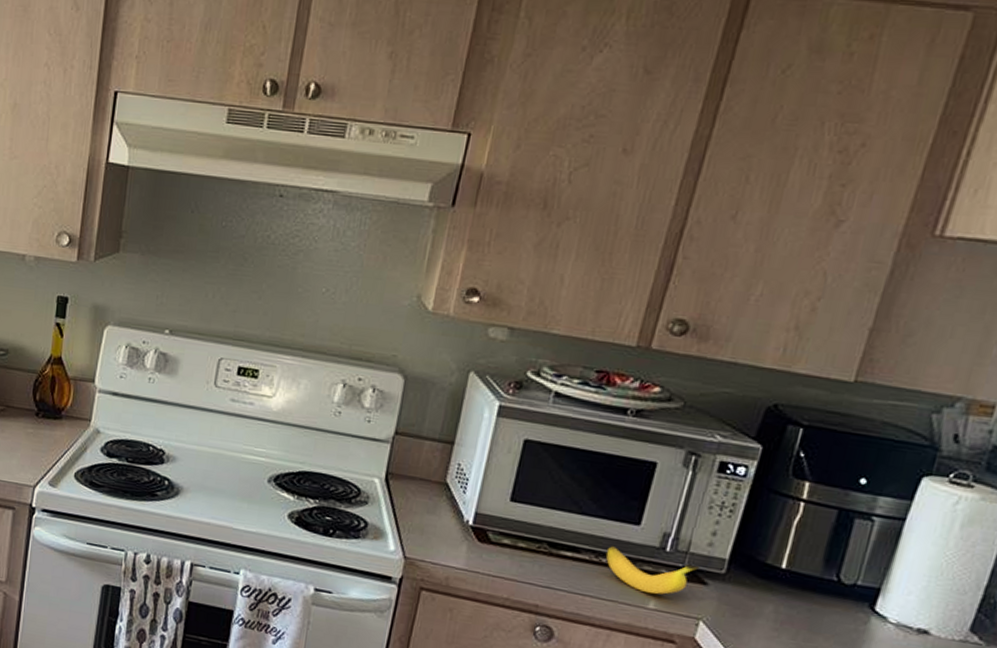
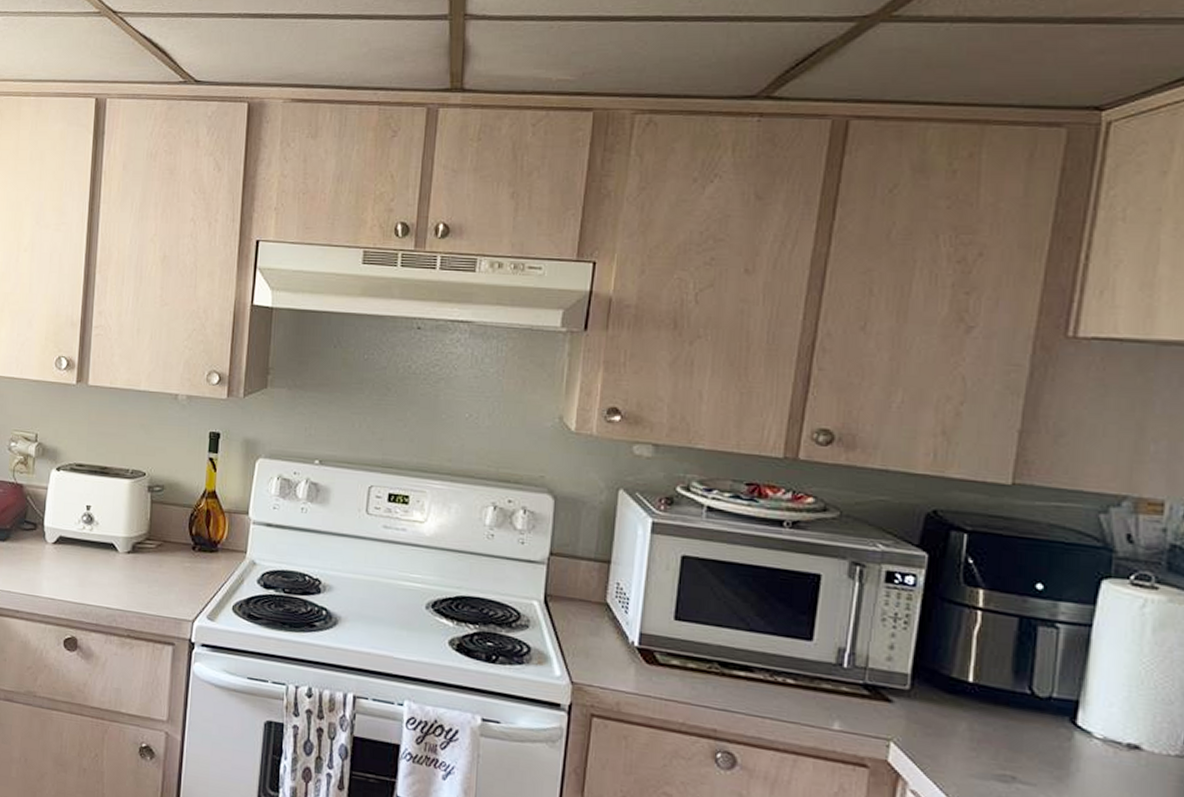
banana: present [605,545,700,595] -> none [780,662,882,715]

